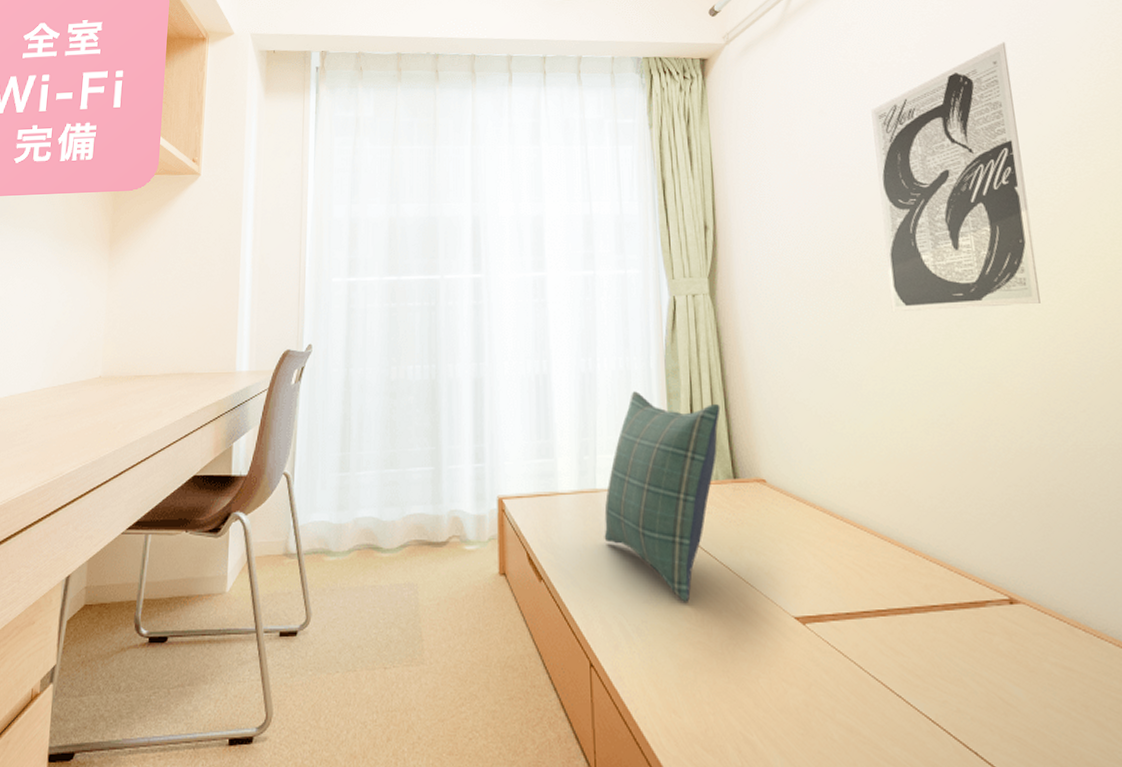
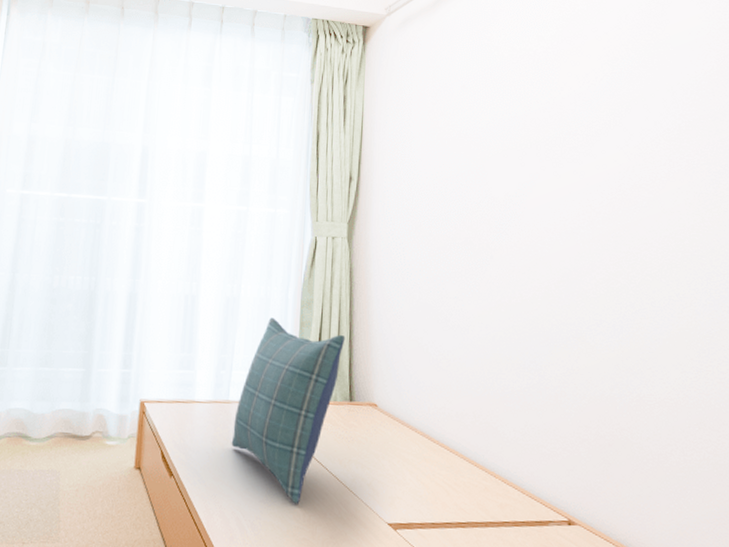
wall art: present [871,42,1041,313] -> none [502,43,628,275]

